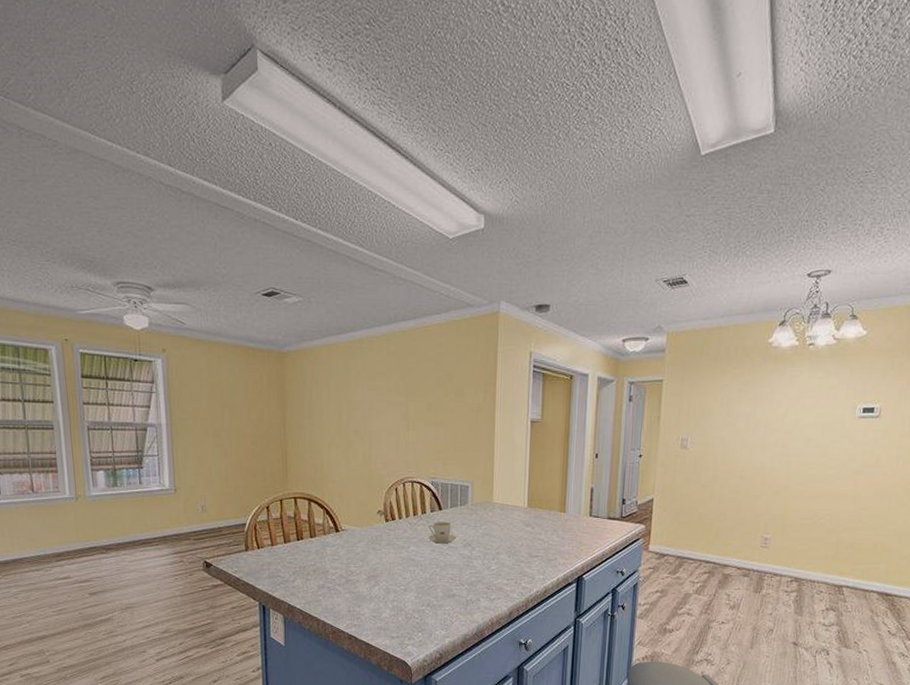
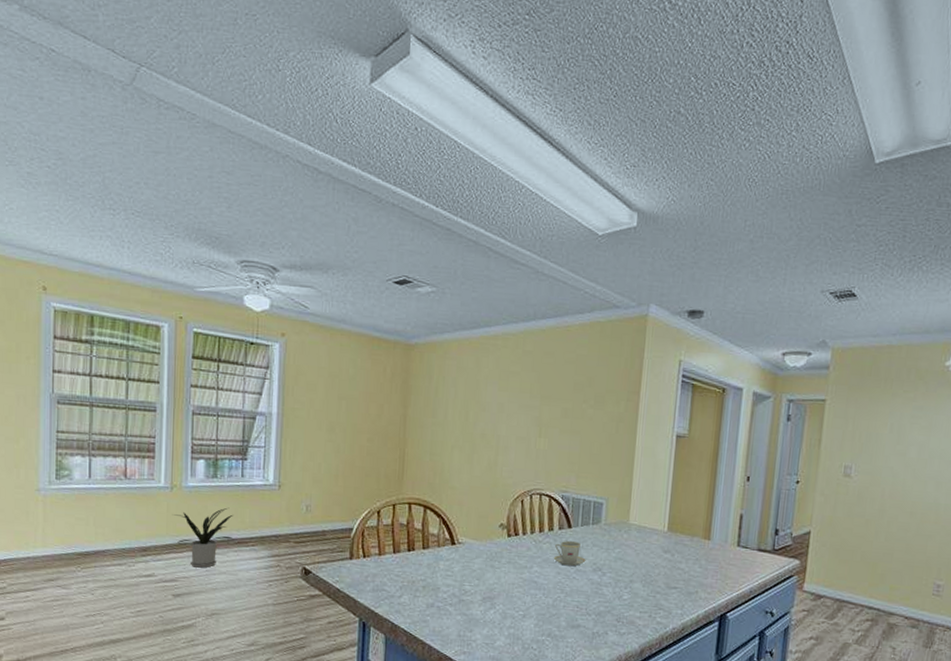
house plant: none [81,512,139,568] -> present [173,507,234,568]

